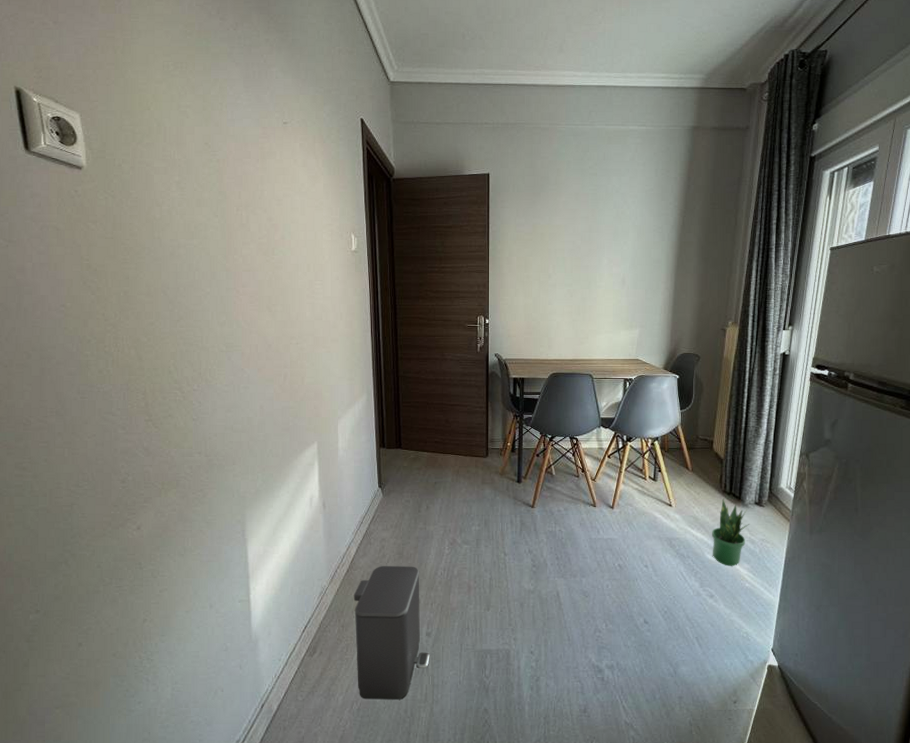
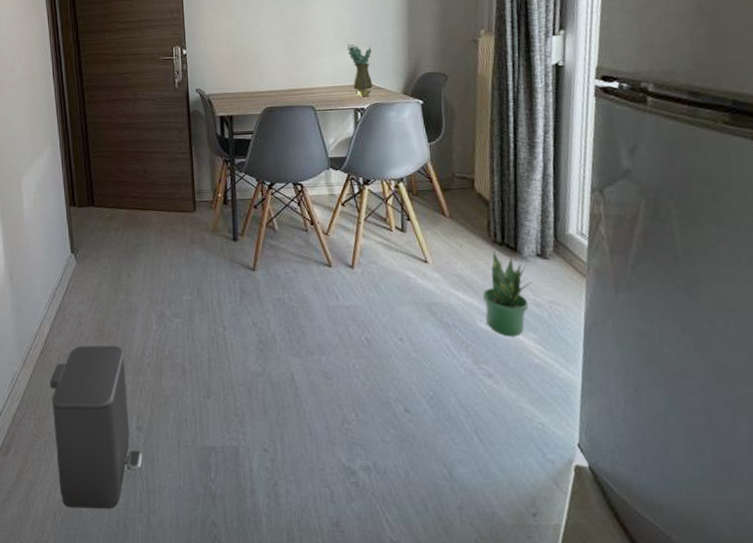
vase: none [622,325,642,369] -> present [346,44,373,97]

